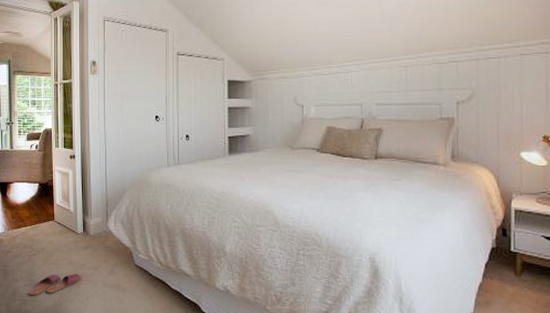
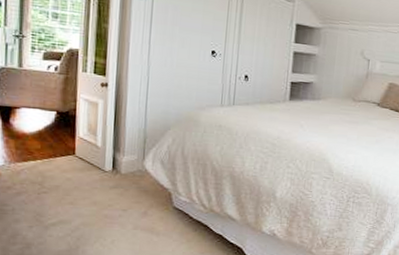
slippers: present [28,273,82,295] -> none [33,214,107,238]

